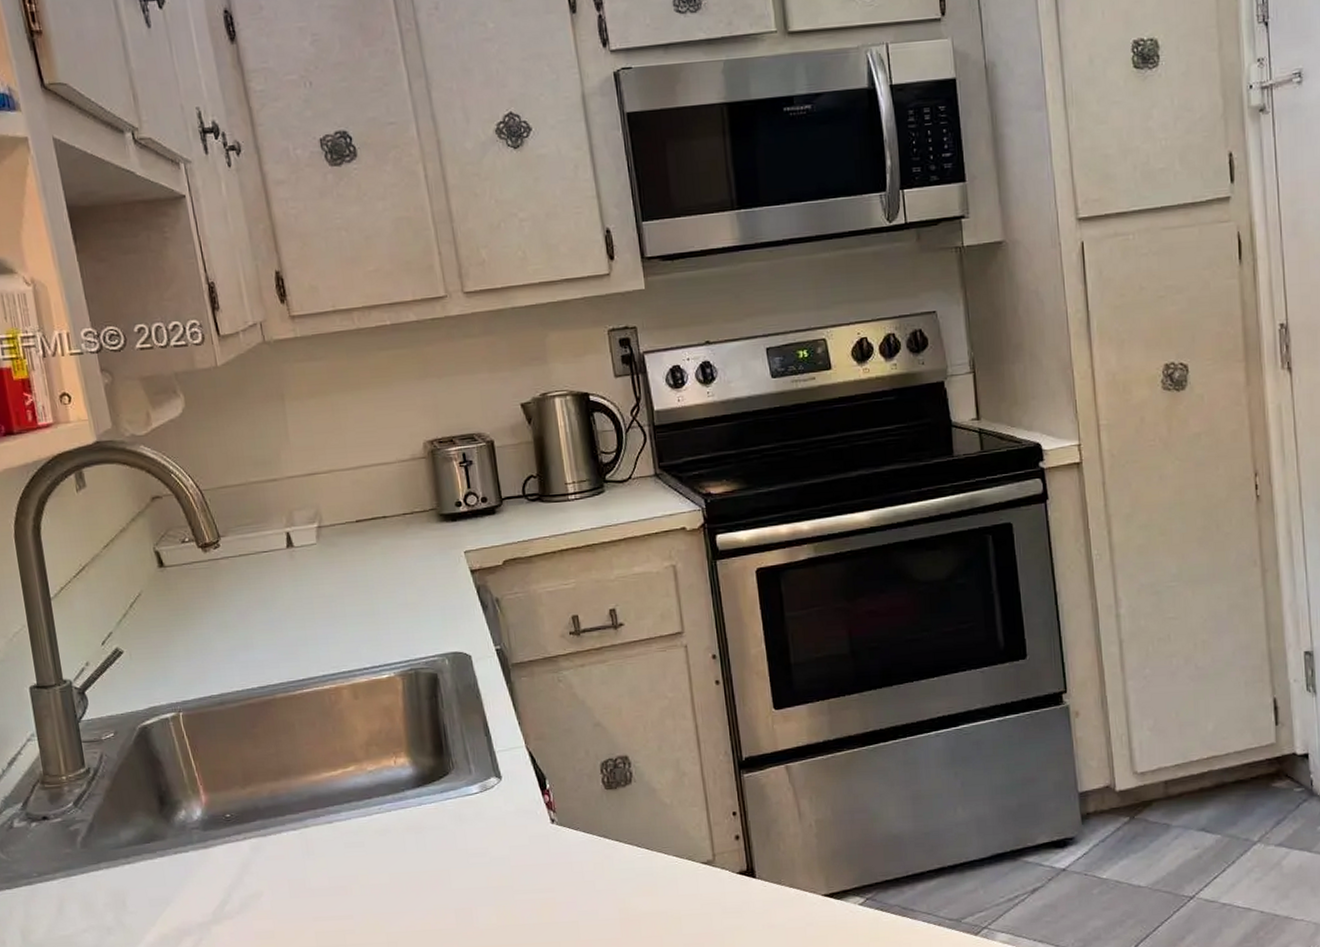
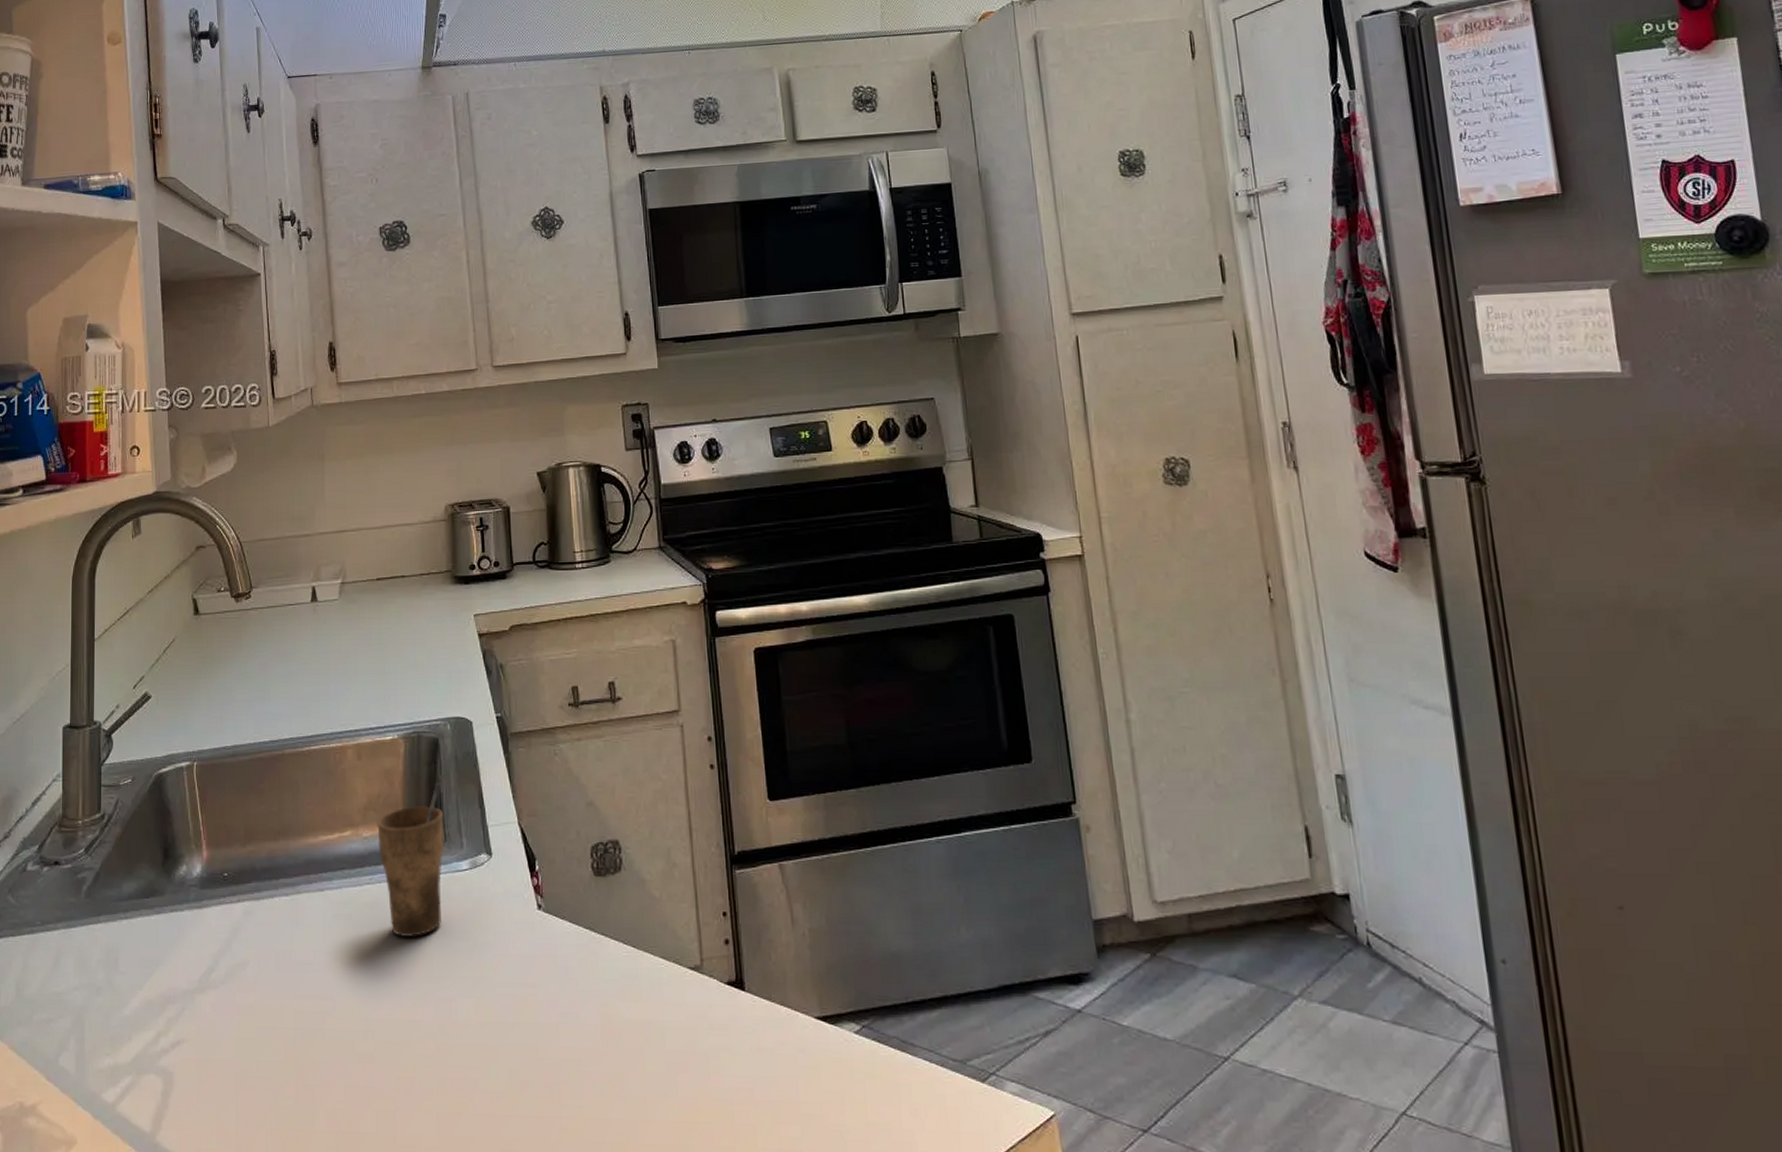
cup: none [380,714,456,859] -> present [377,781,445,938]

